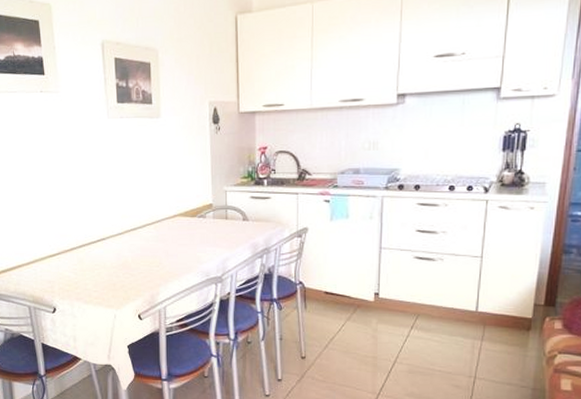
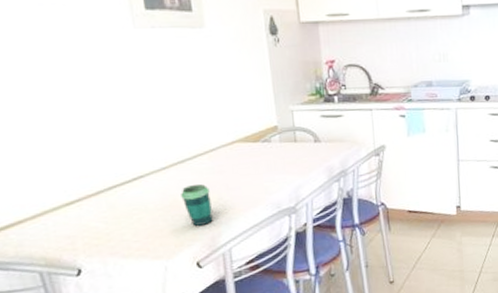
cup: none [131,250,154,284] -> present [181,184,213,226]

